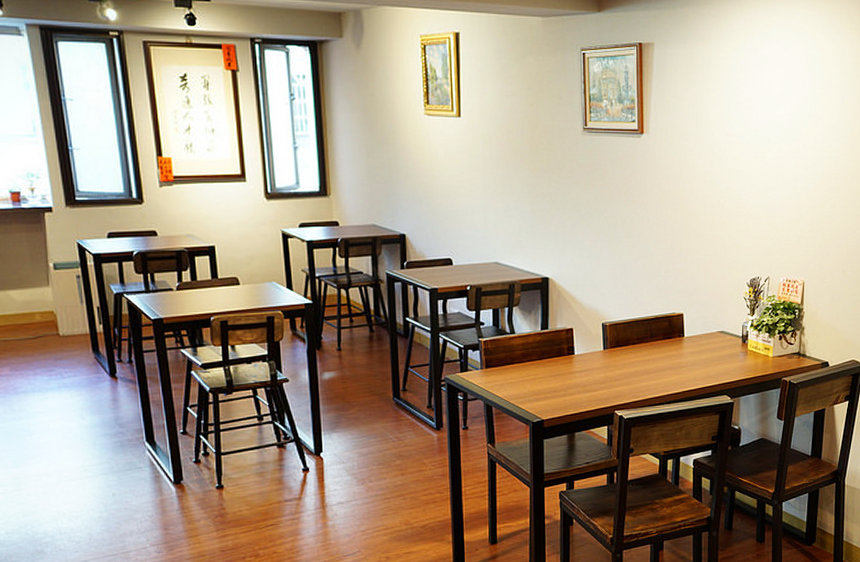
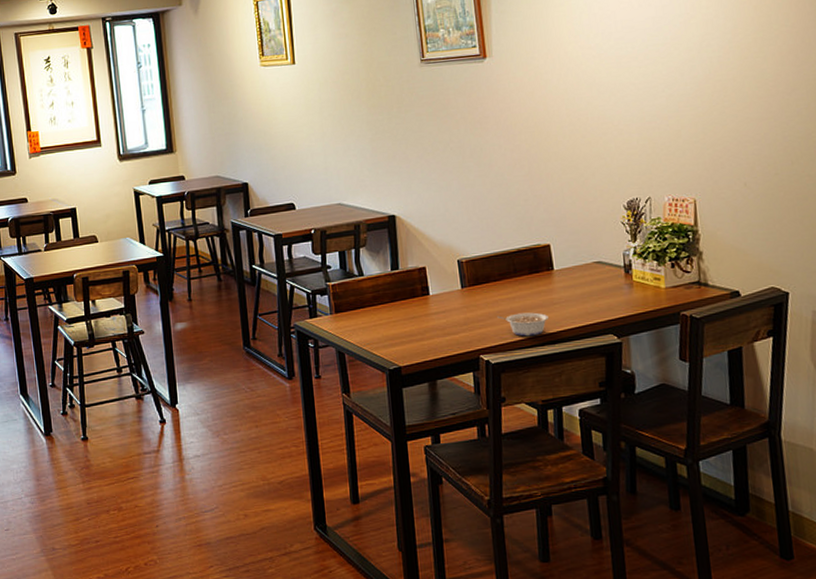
legume: none [632,374,676,395] -> present [497,312,548,337]

